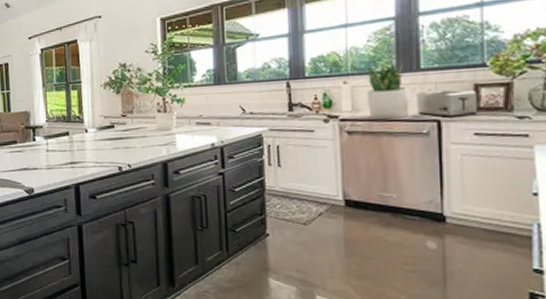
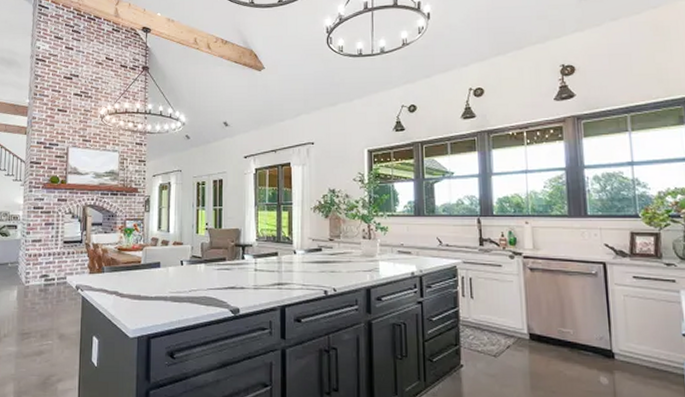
planter: present [365,60,410,119] -> none [543,206,580,259]
toaster: present [417,89,478,119] -> none [585,235,635,262]

